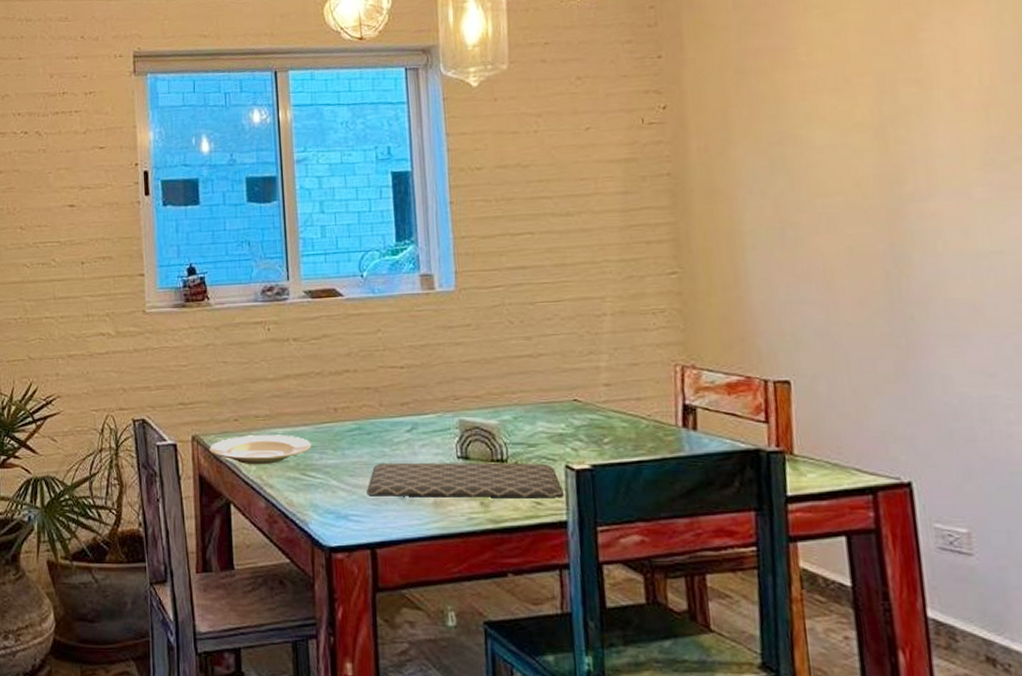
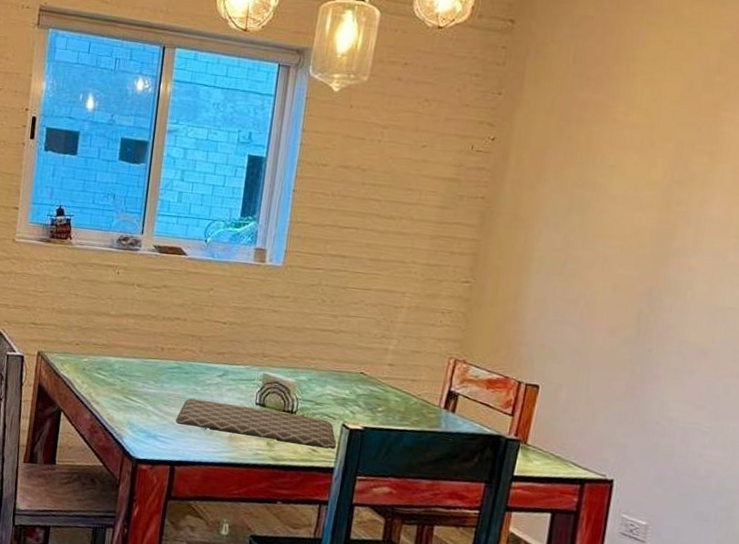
plate: present [209,435,312,465] -> none [51,358,137,385]

